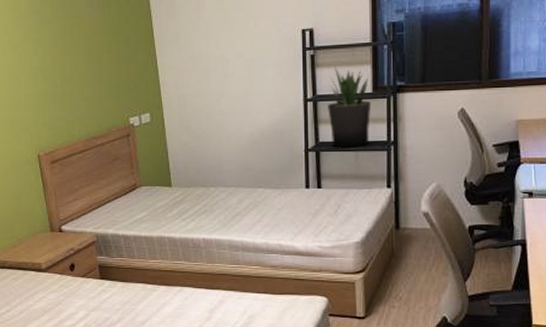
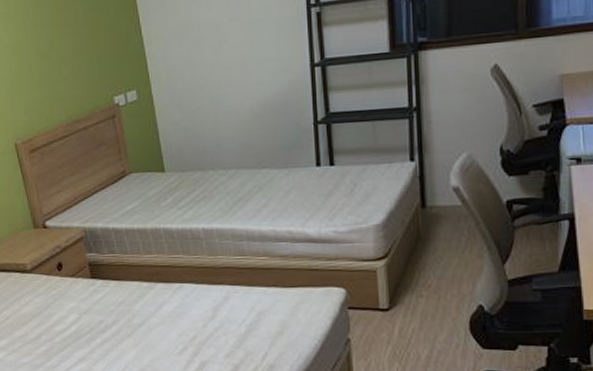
planter: present [328,66,372,148] -> none [338,23,389,118]

